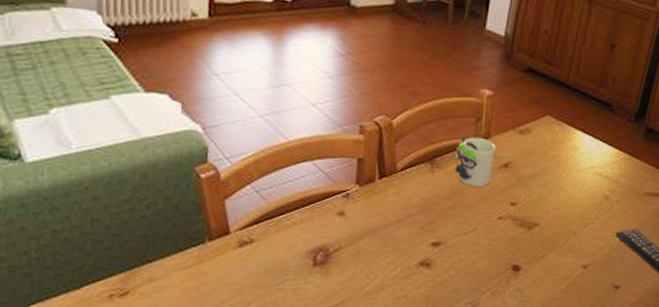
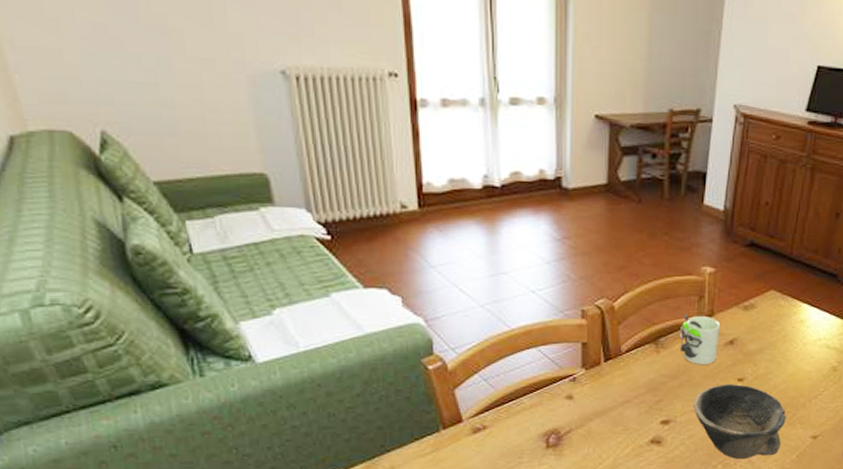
bowl: none [465,208,557,287] -> present [693,384,786,460]

